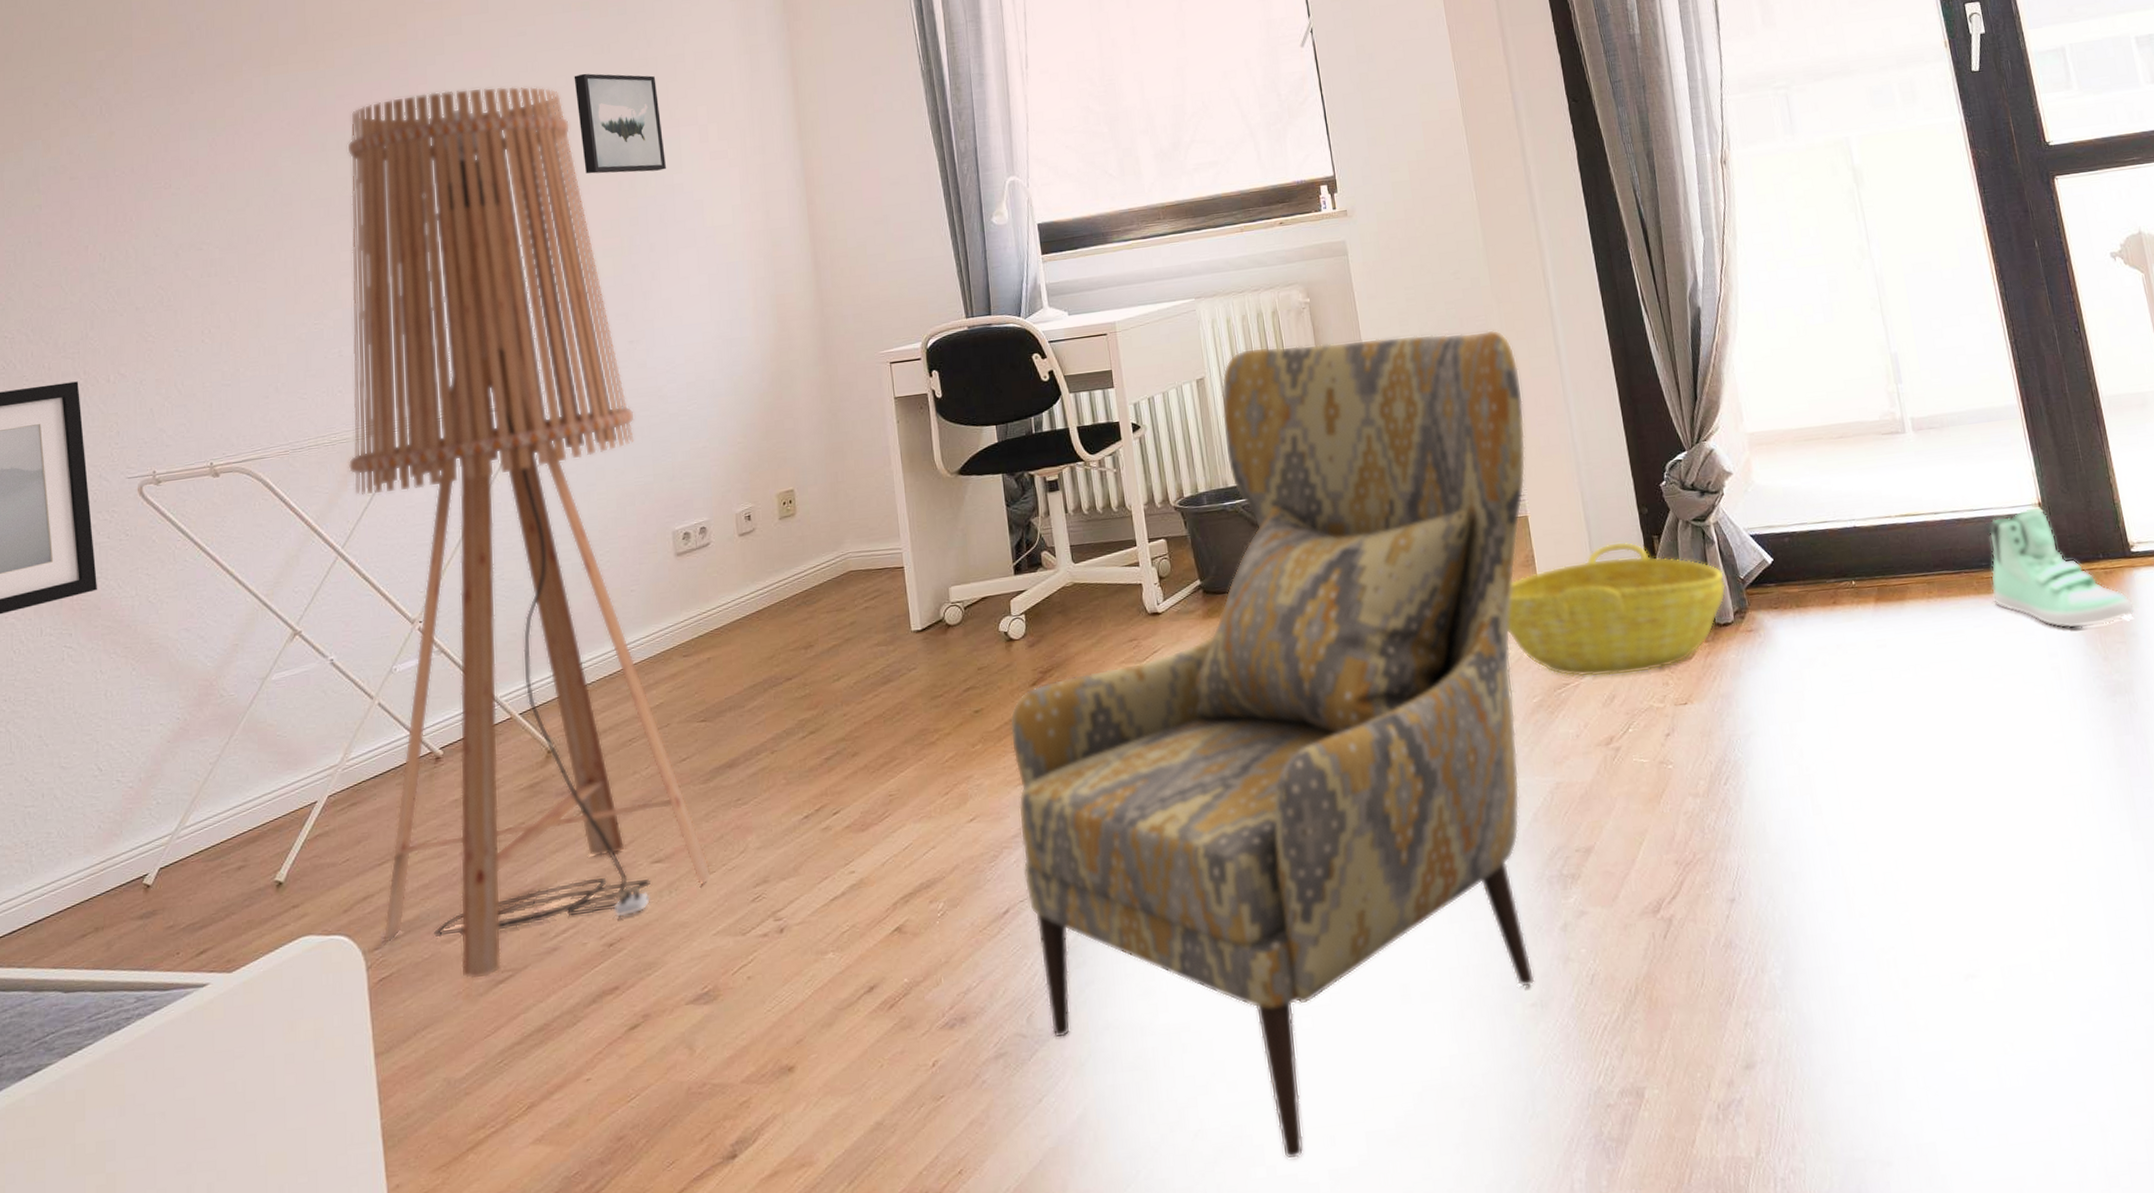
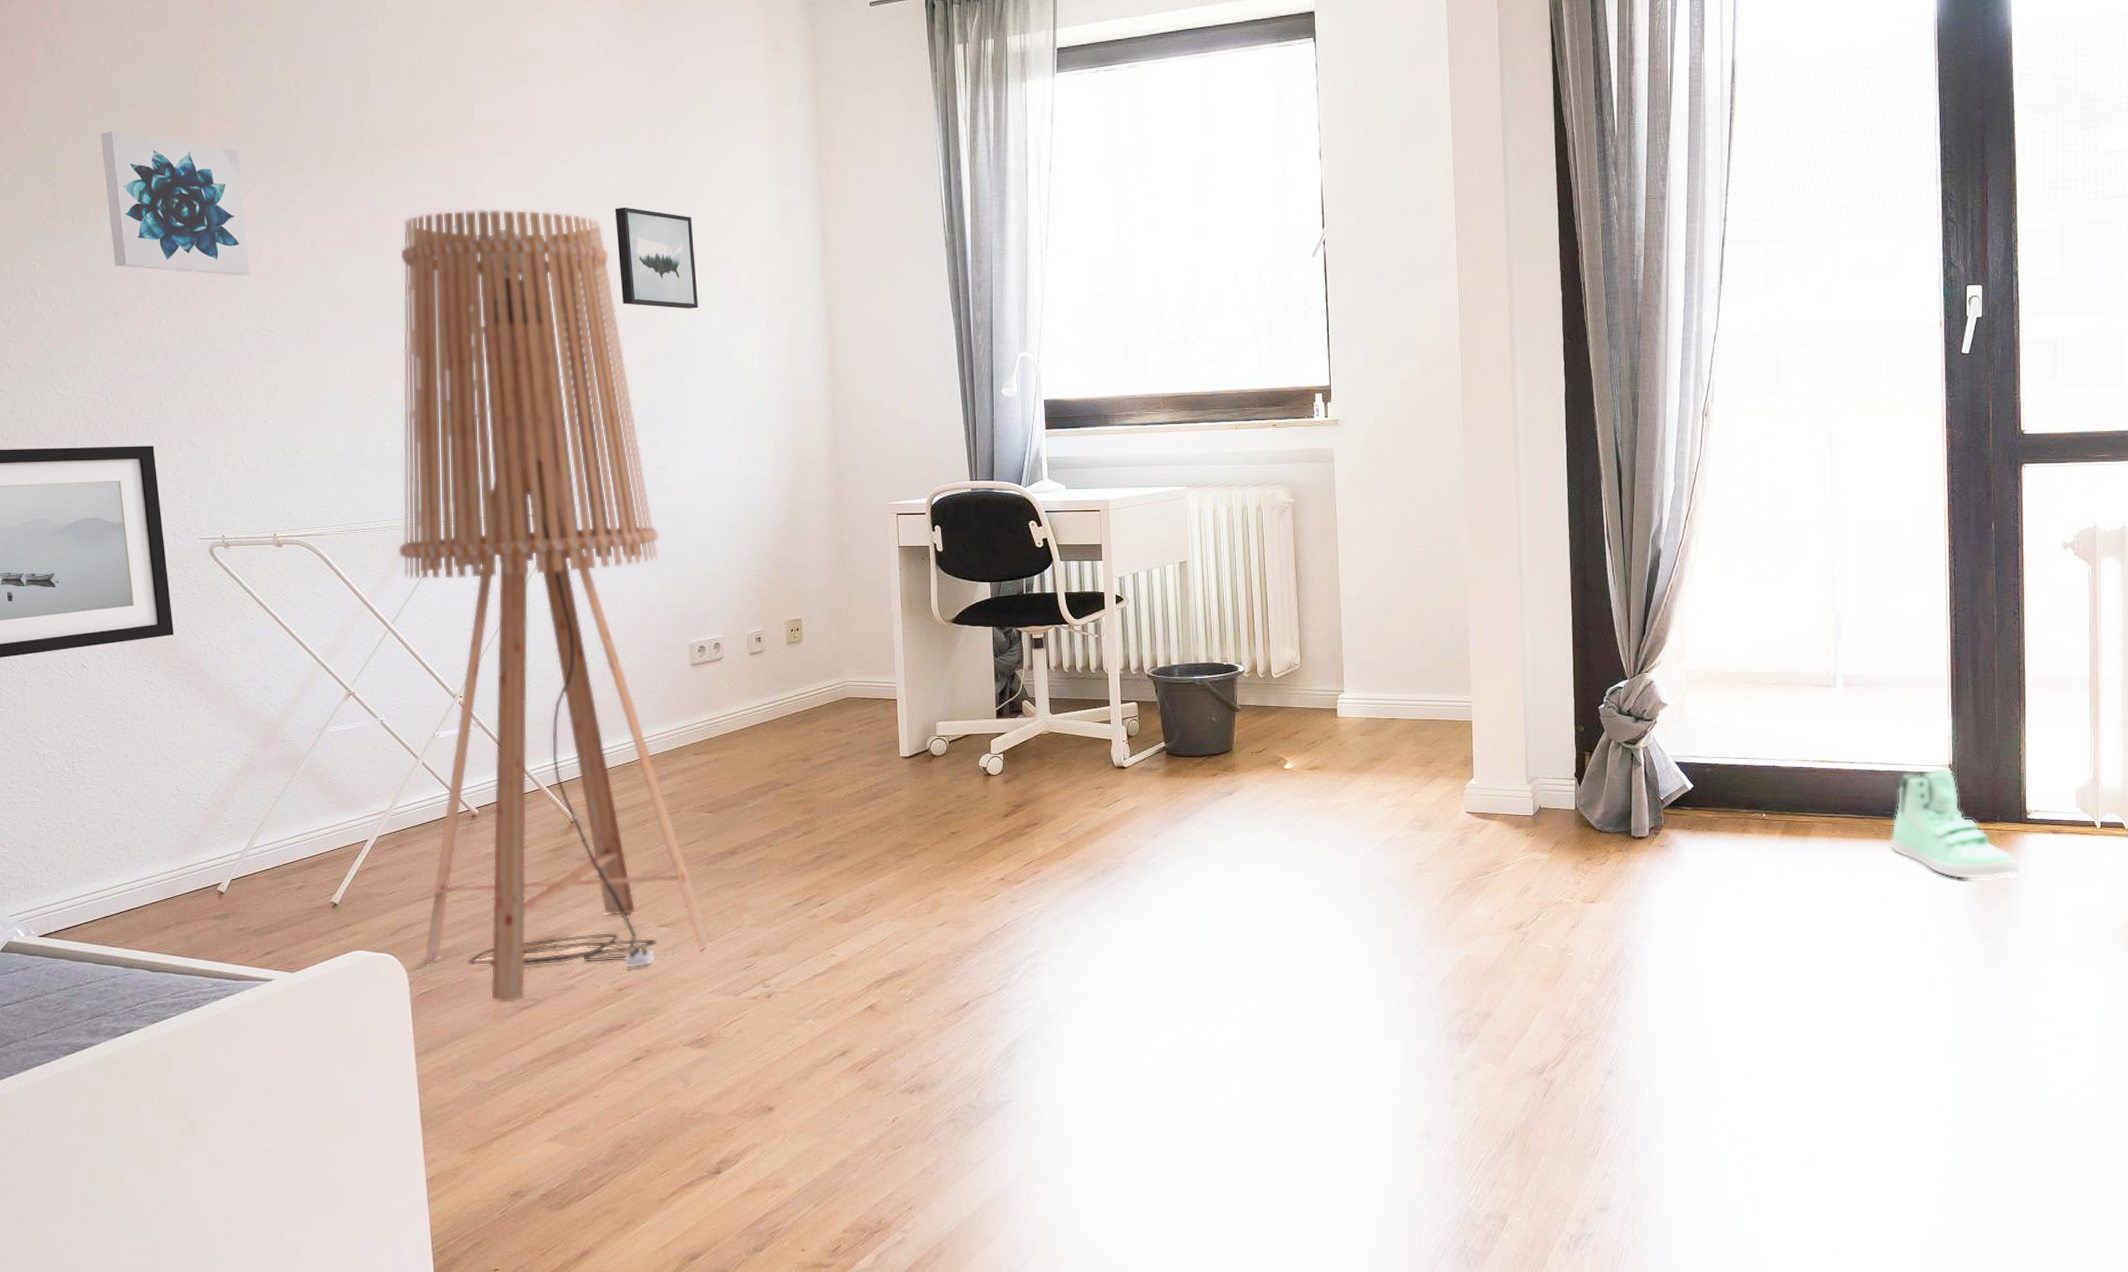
wall art: none [27,54,186,194] -> present [101,131,250,276]
armchair: present [1009,330,1535,1160] -> none [982,539,1482,1234]
basket: present [1507,541,1726,677] -> none [1440,753,1645,871]

